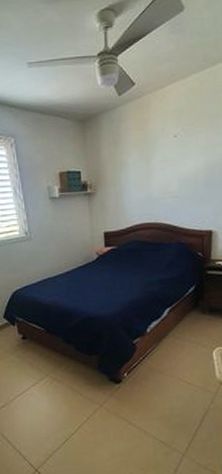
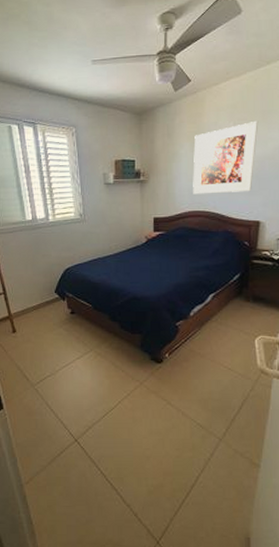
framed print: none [142,125,207,206] -> present [193,120,259,195]

